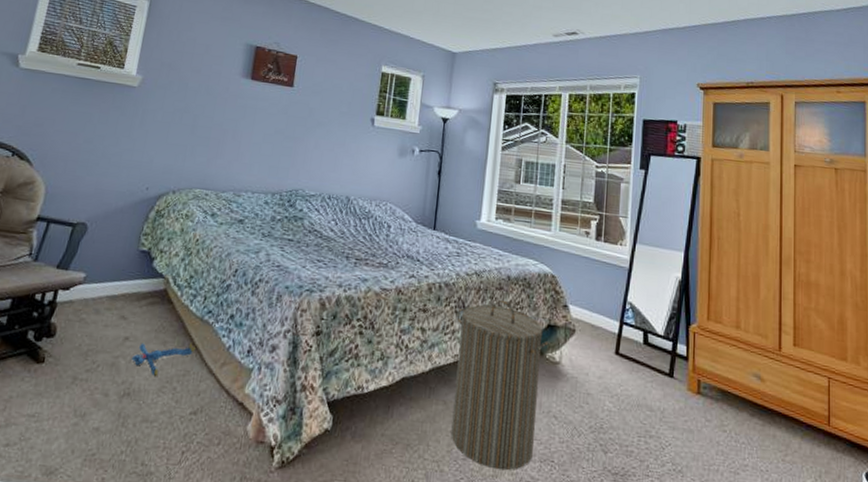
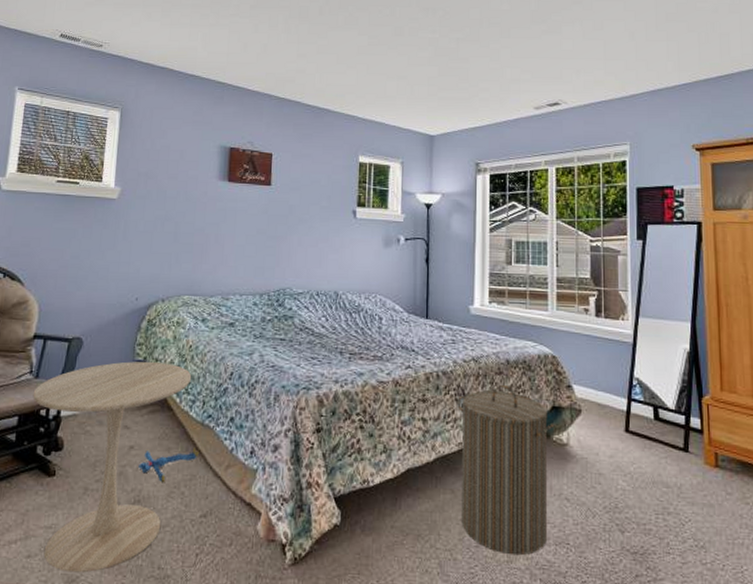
side table: none [23,251,196,465] -> present [32,361,192,573]

